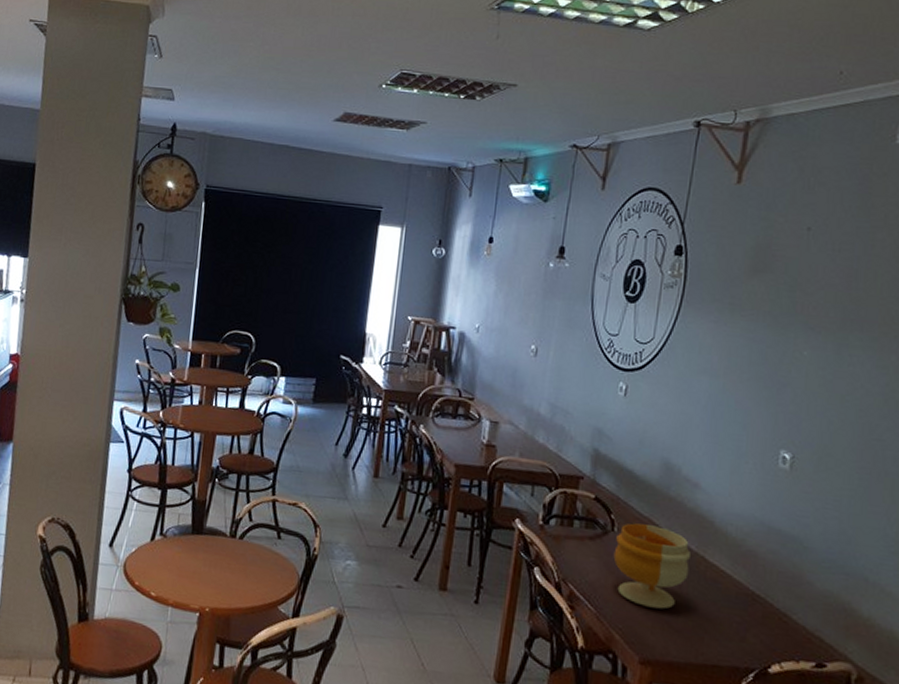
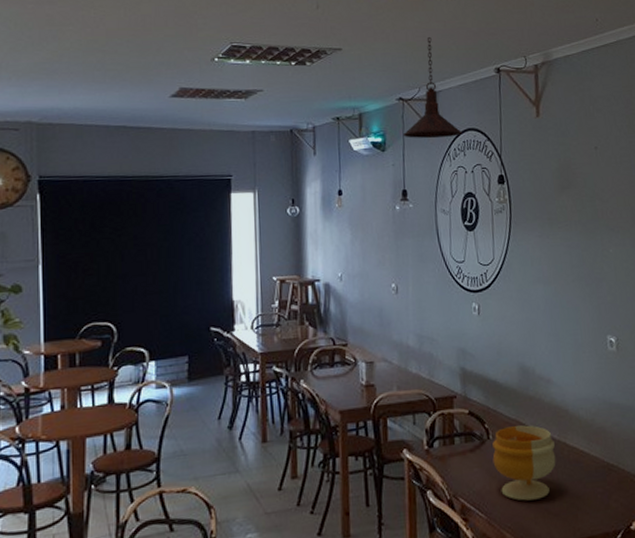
pendant light: none [570,78,641,195] -> present [402,36,462,139]

